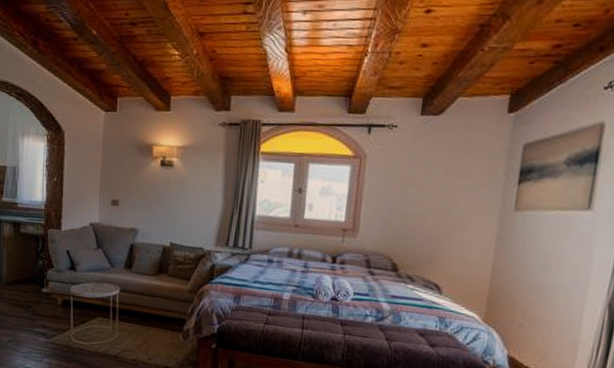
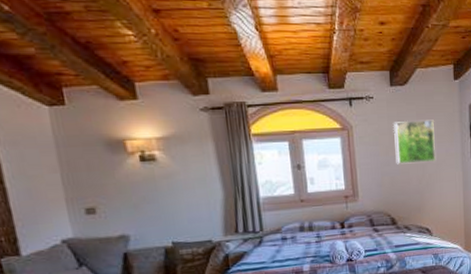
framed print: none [411,155,472,207] -> present [393,119,436,164]

